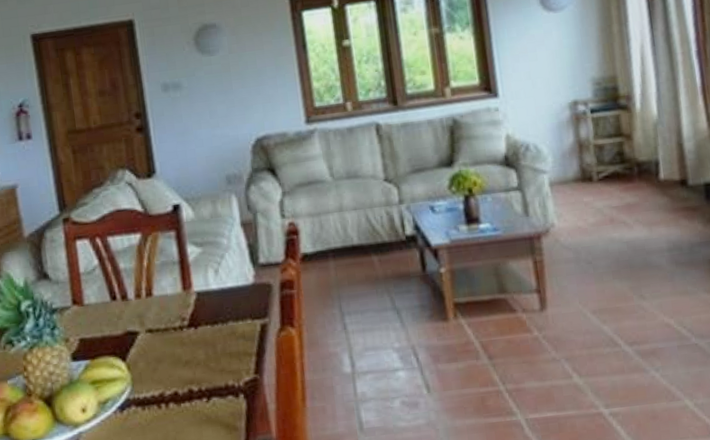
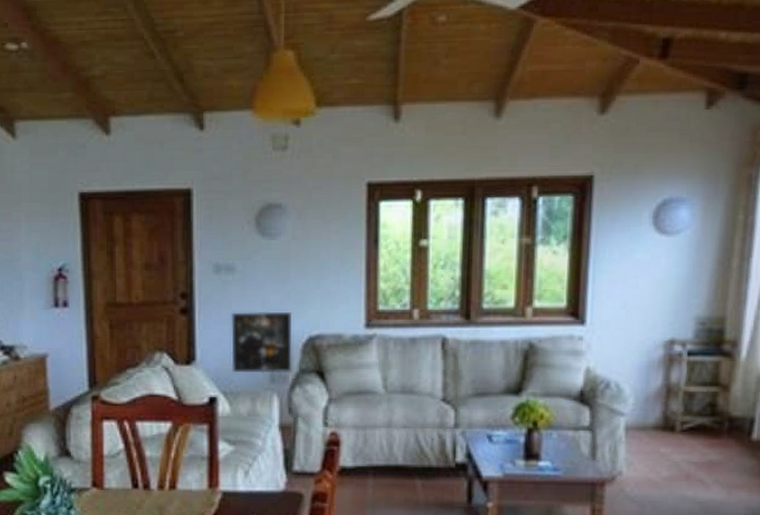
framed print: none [183,118,245,179] -> present [231,311,293,373]

